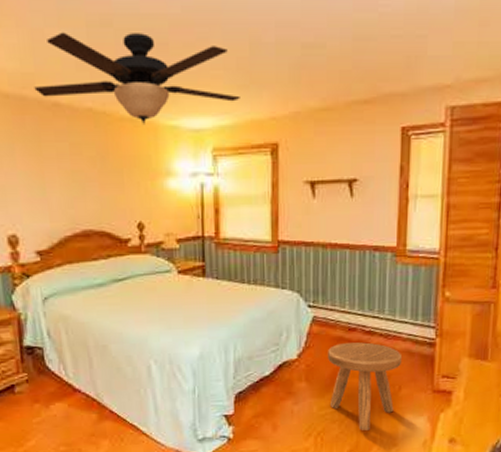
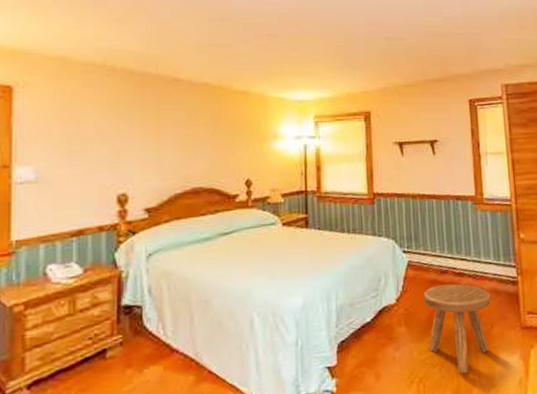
ceiling fan: present [34,32,240,126] -> none [157,23,338,97]

